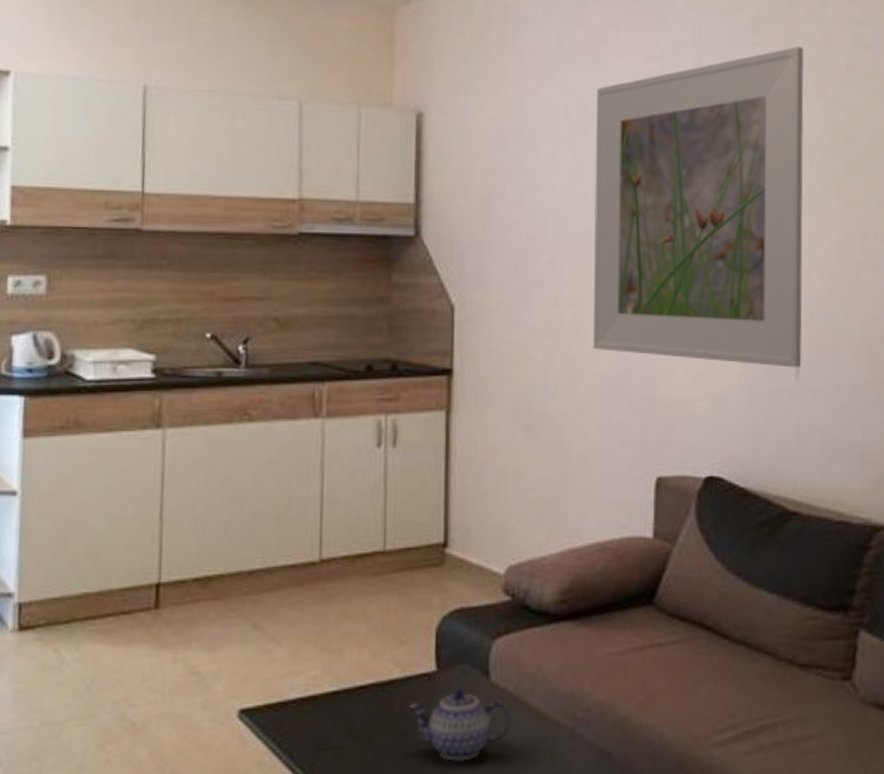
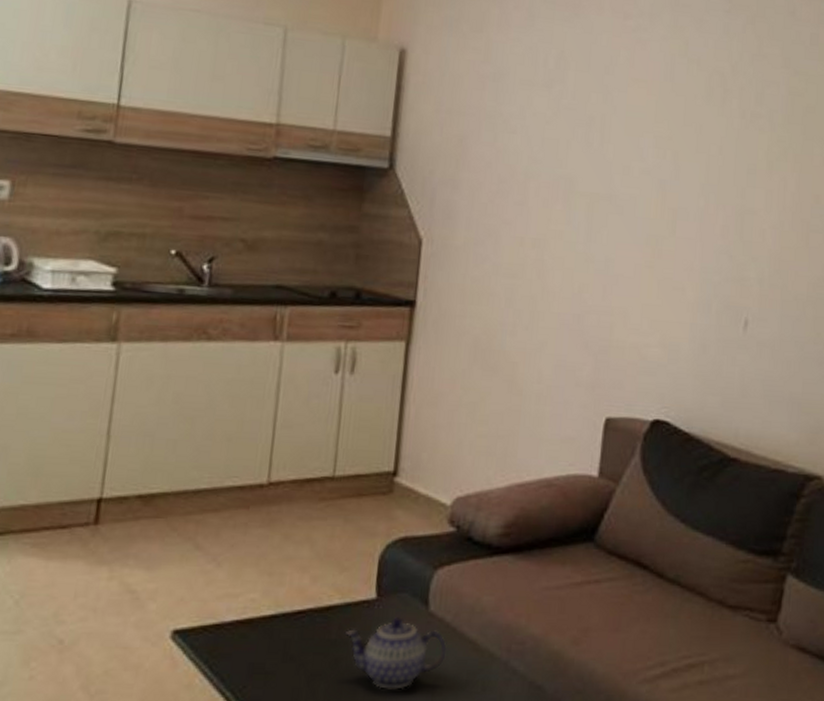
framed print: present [592,47,804,368] -> none [553,17,772,321]

